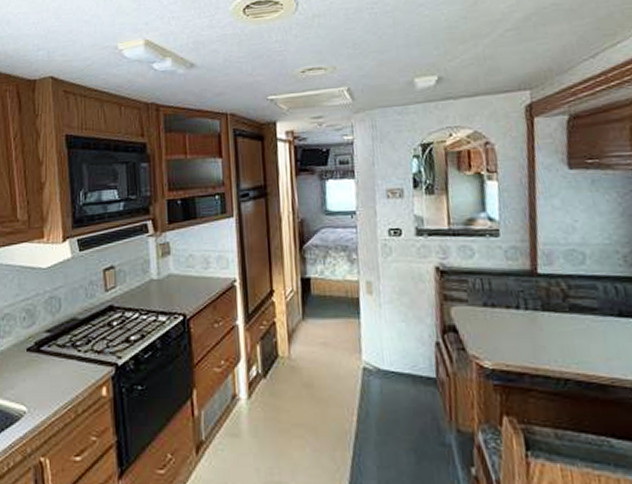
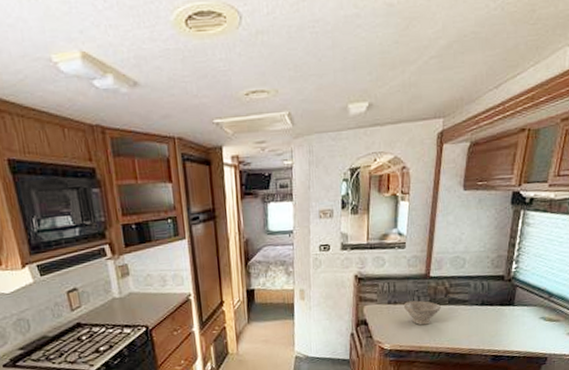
bowl: none [504,304,560,339] -> present [403,300,441,326]

